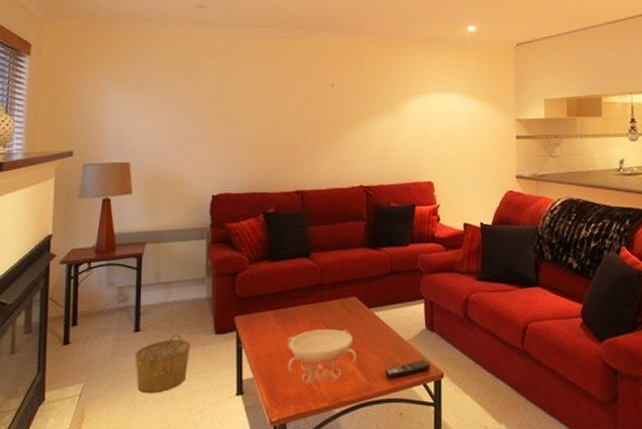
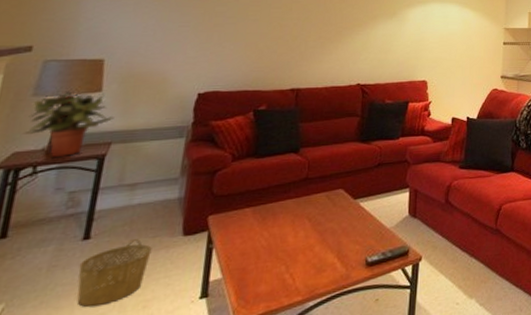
potted plant: none [76,194,145,255] -> present [22,92,114,158]
decorative bowl: present [287,328,357,387] -> none [262,221,338,283]

